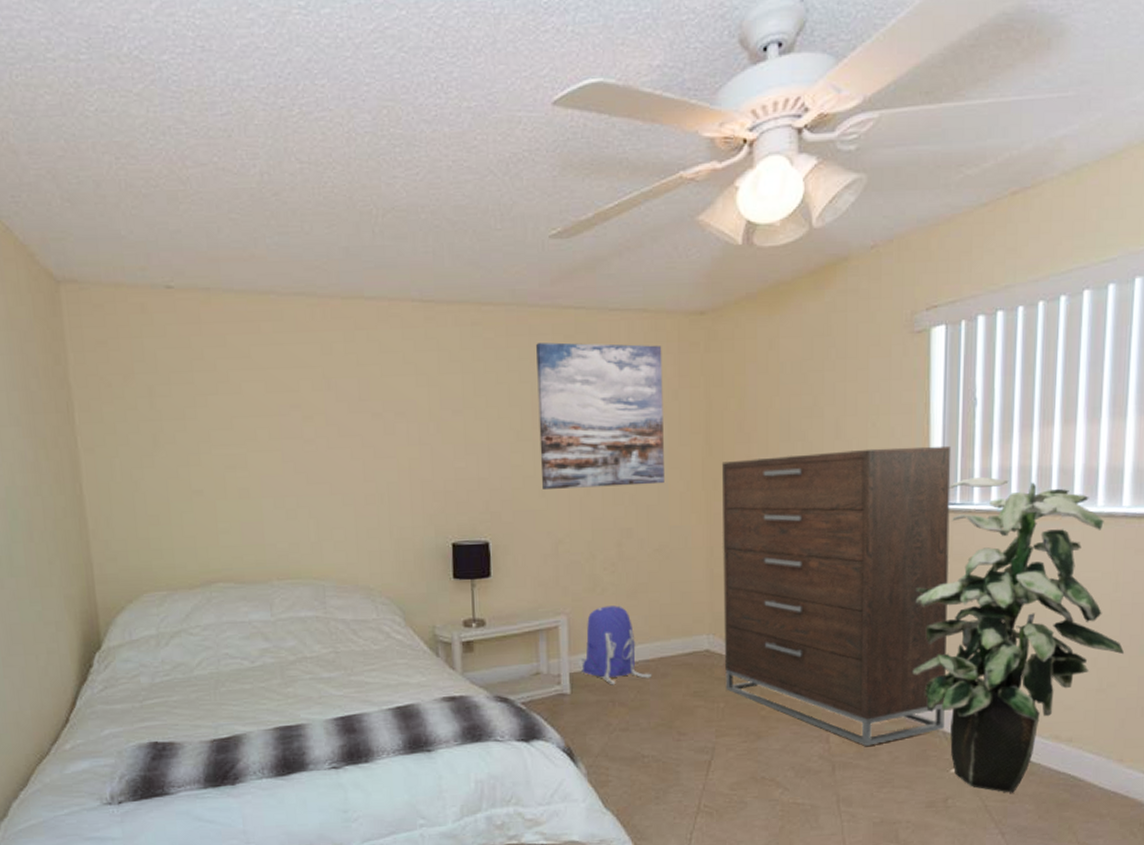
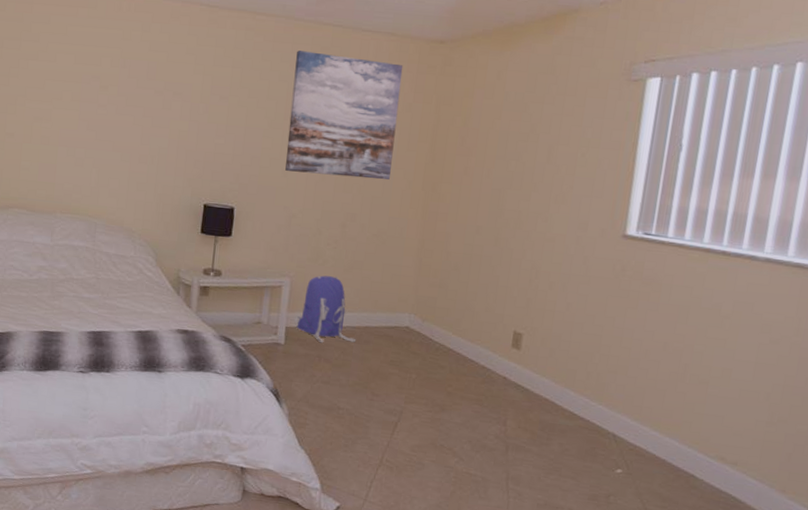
dresser: present [721,445,952,746] -> none [419,169,653,435]
indoor plant: present [912,477,1125,793] -> none [591,213,799,502]

